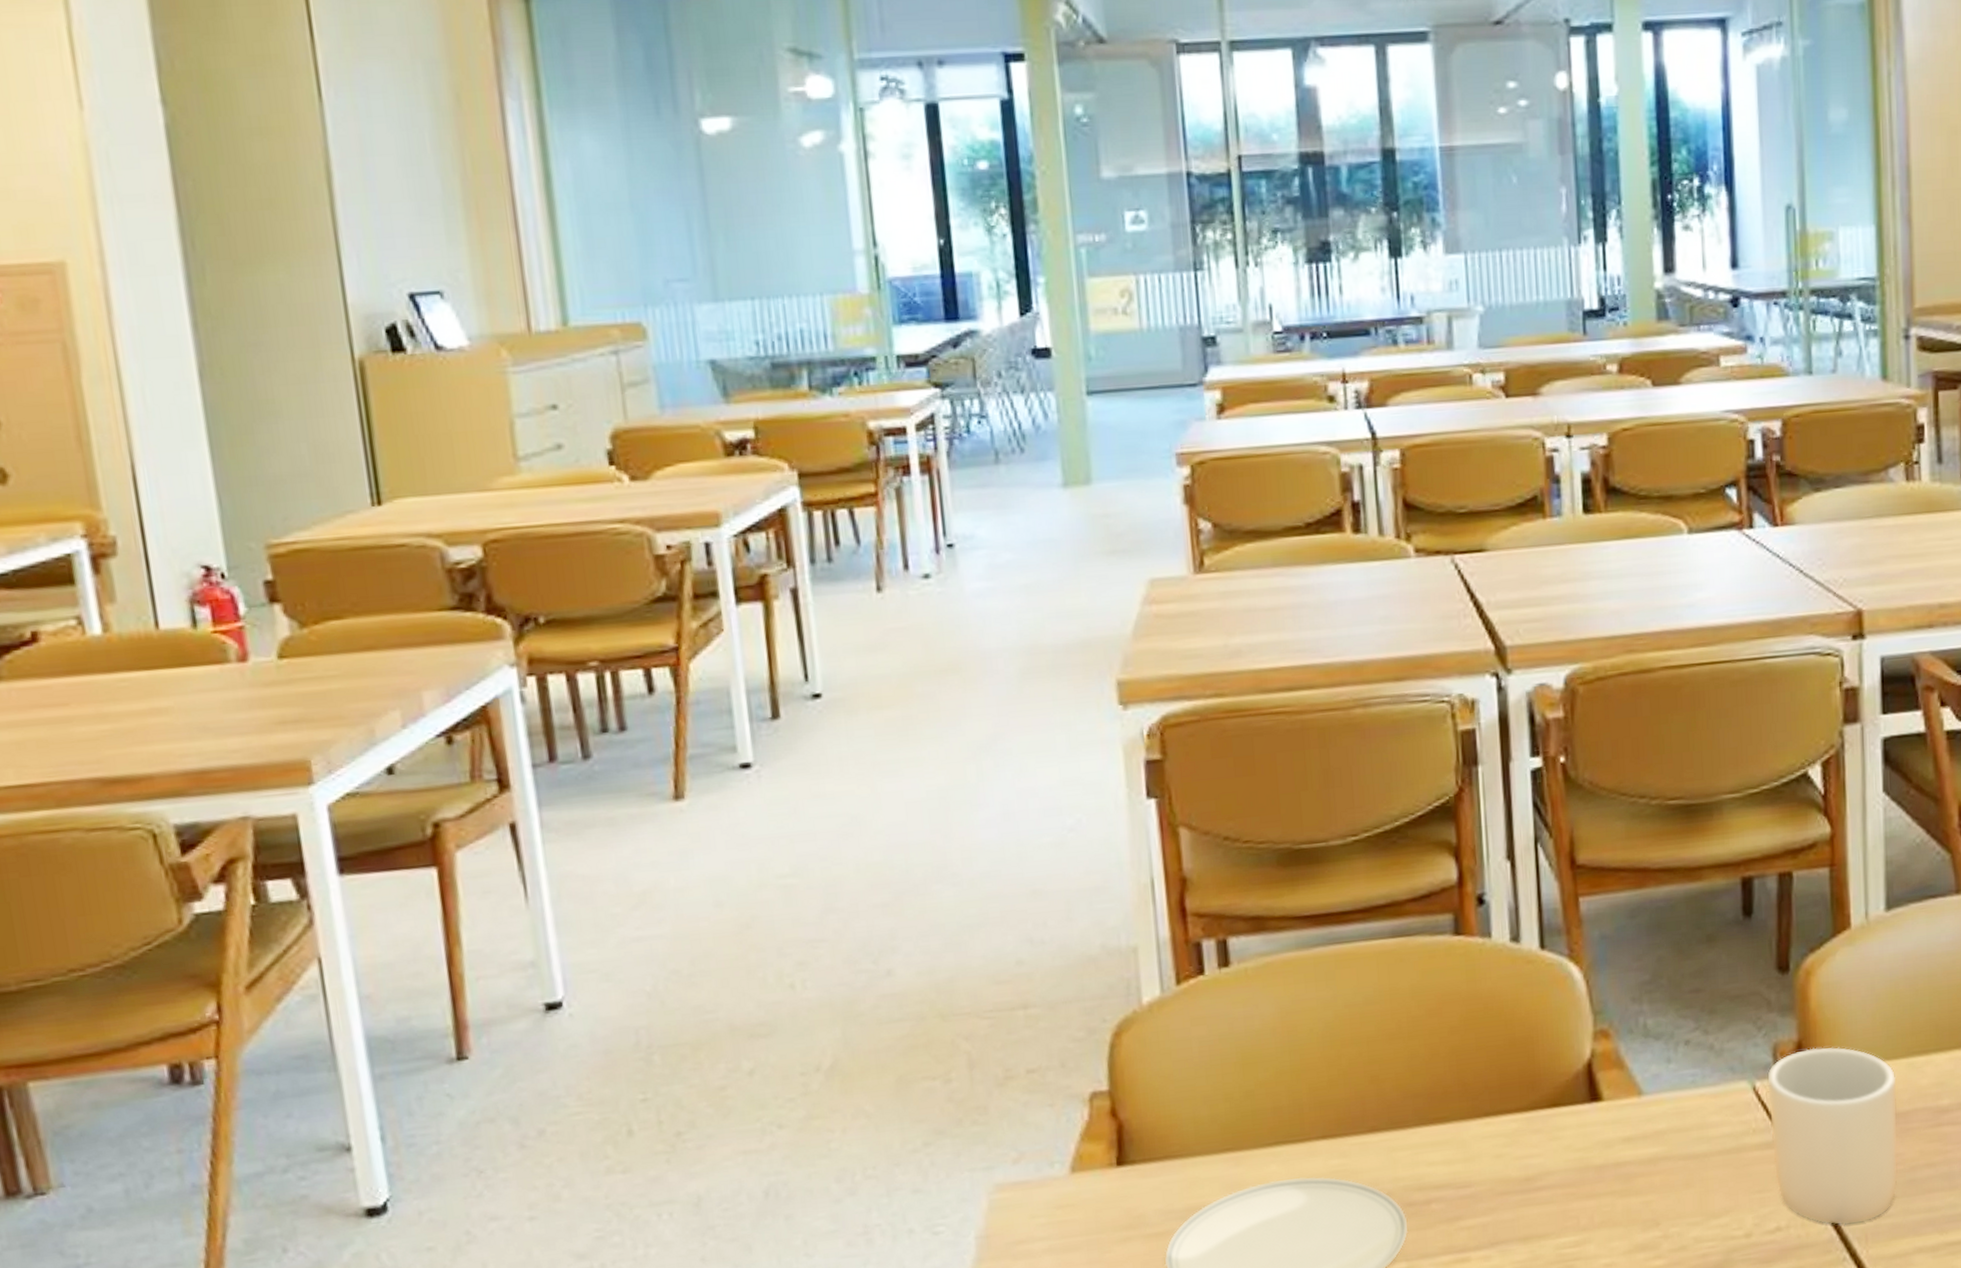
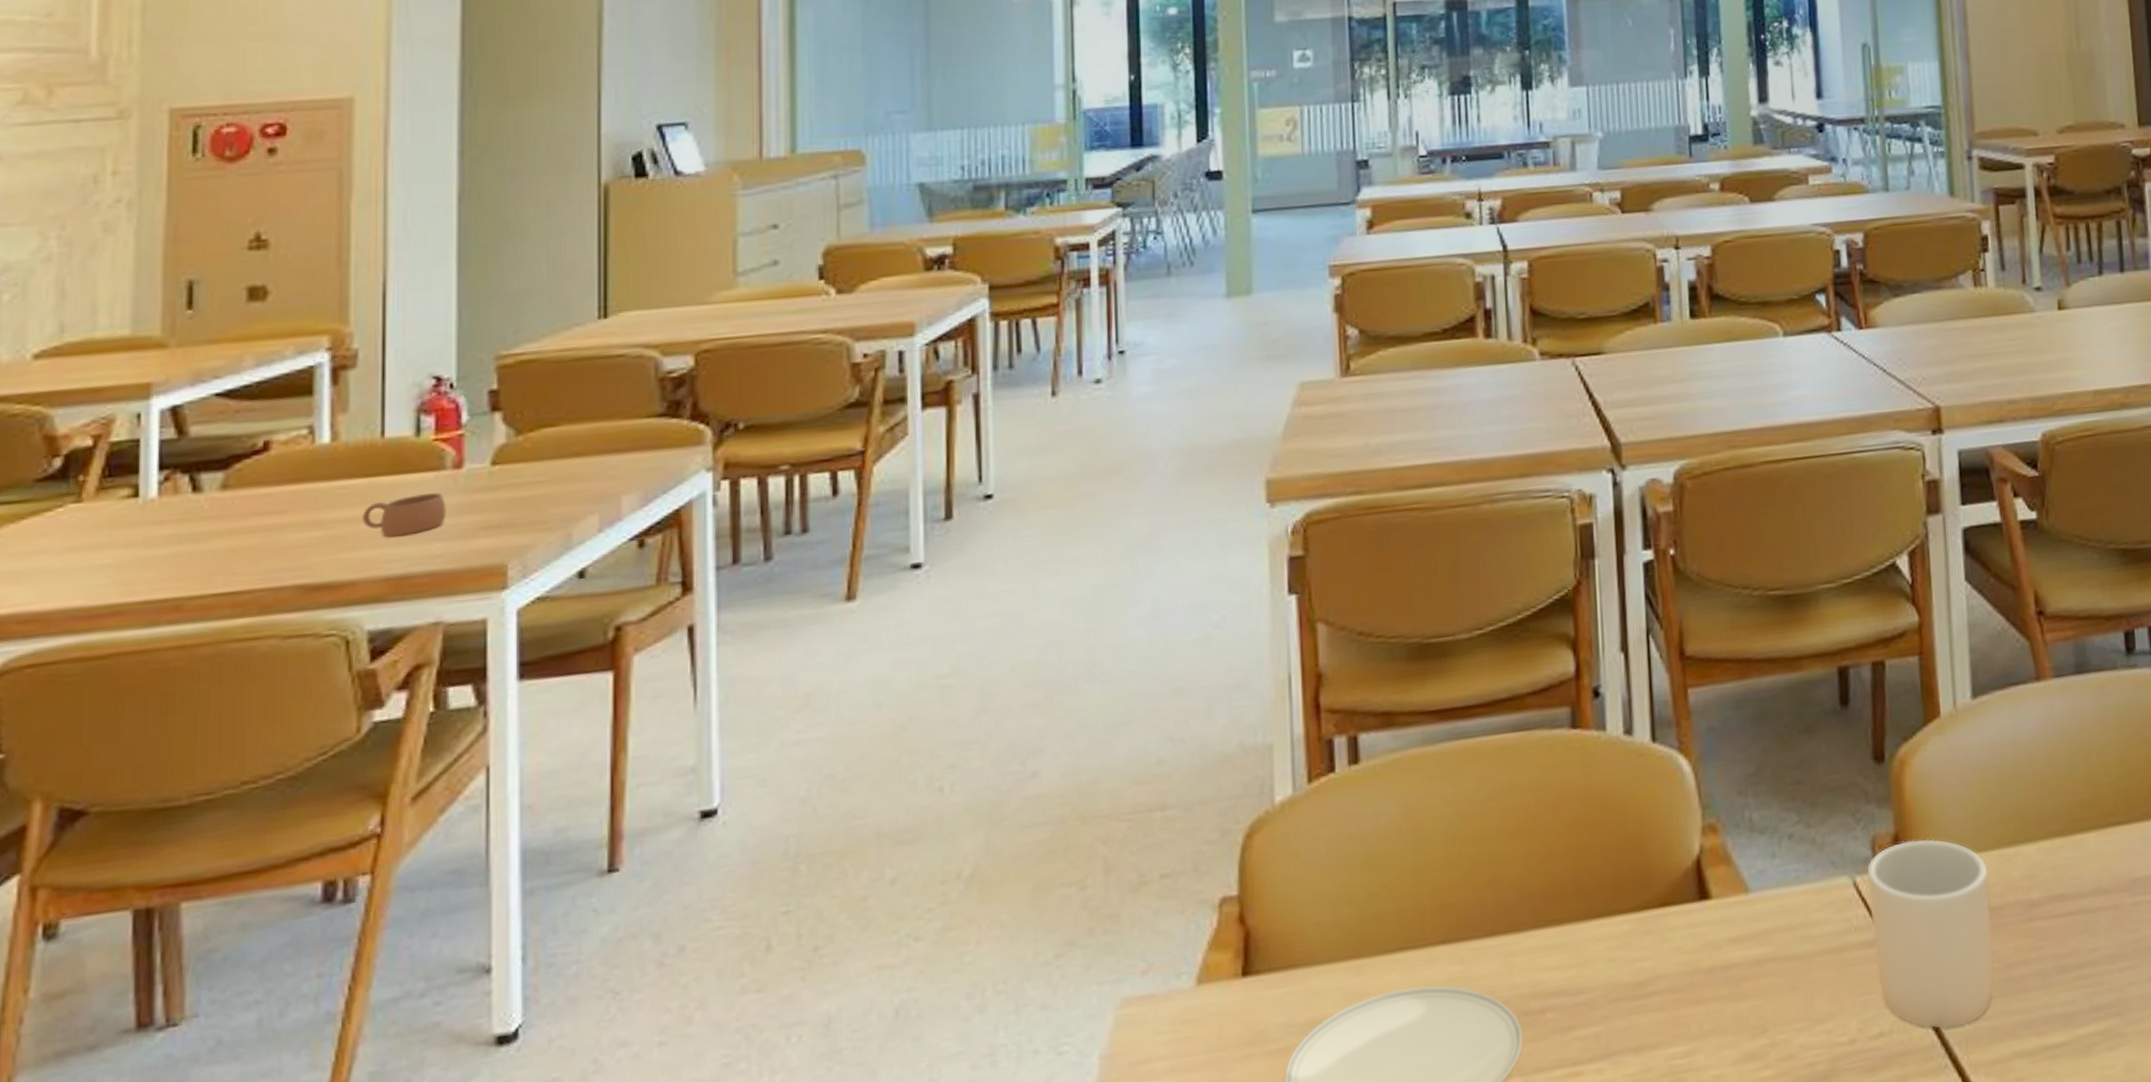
cup: none [149,686,238,731] -> present [362,493,446,537]

